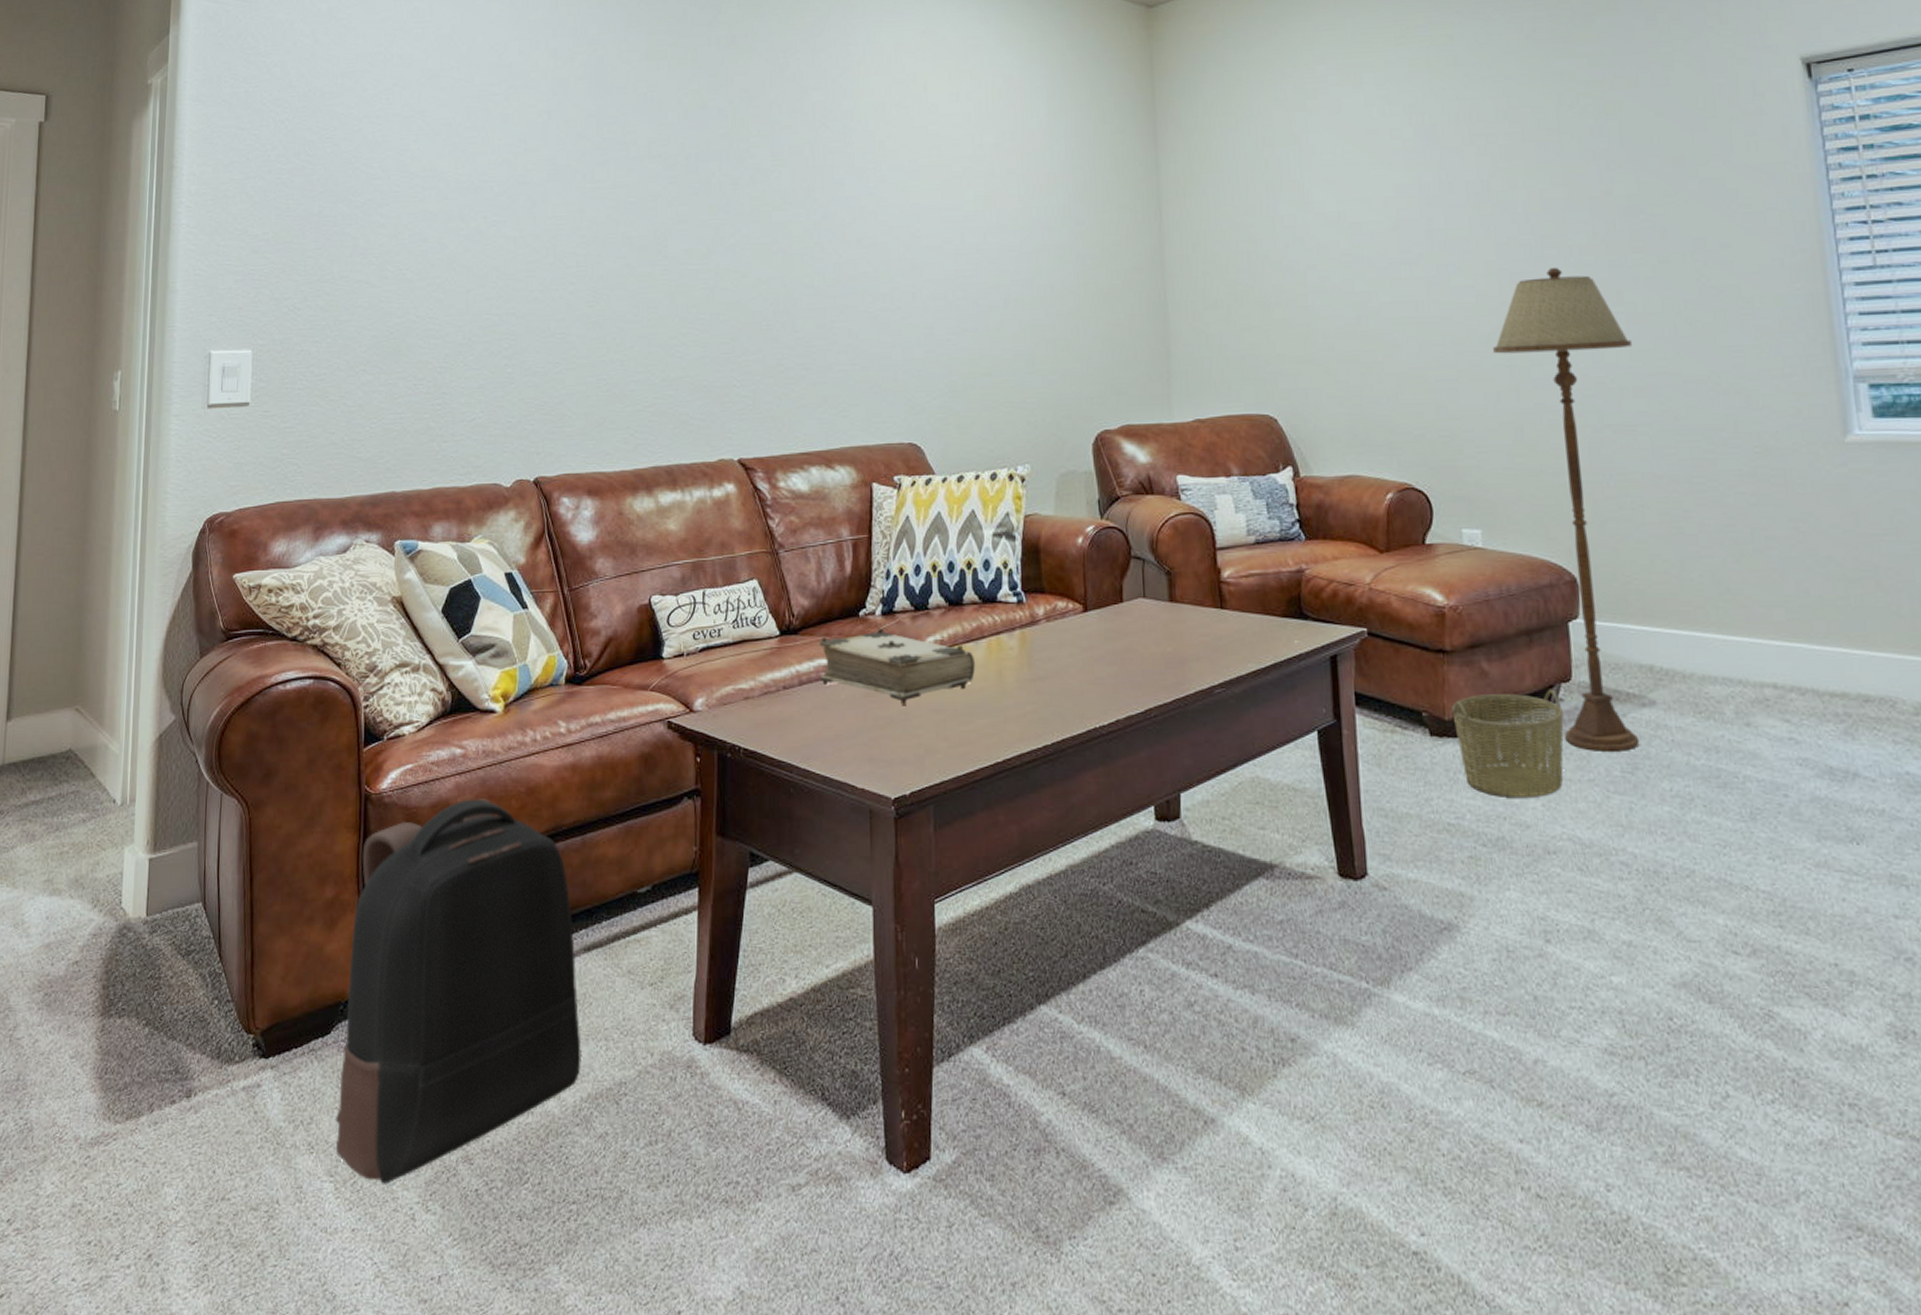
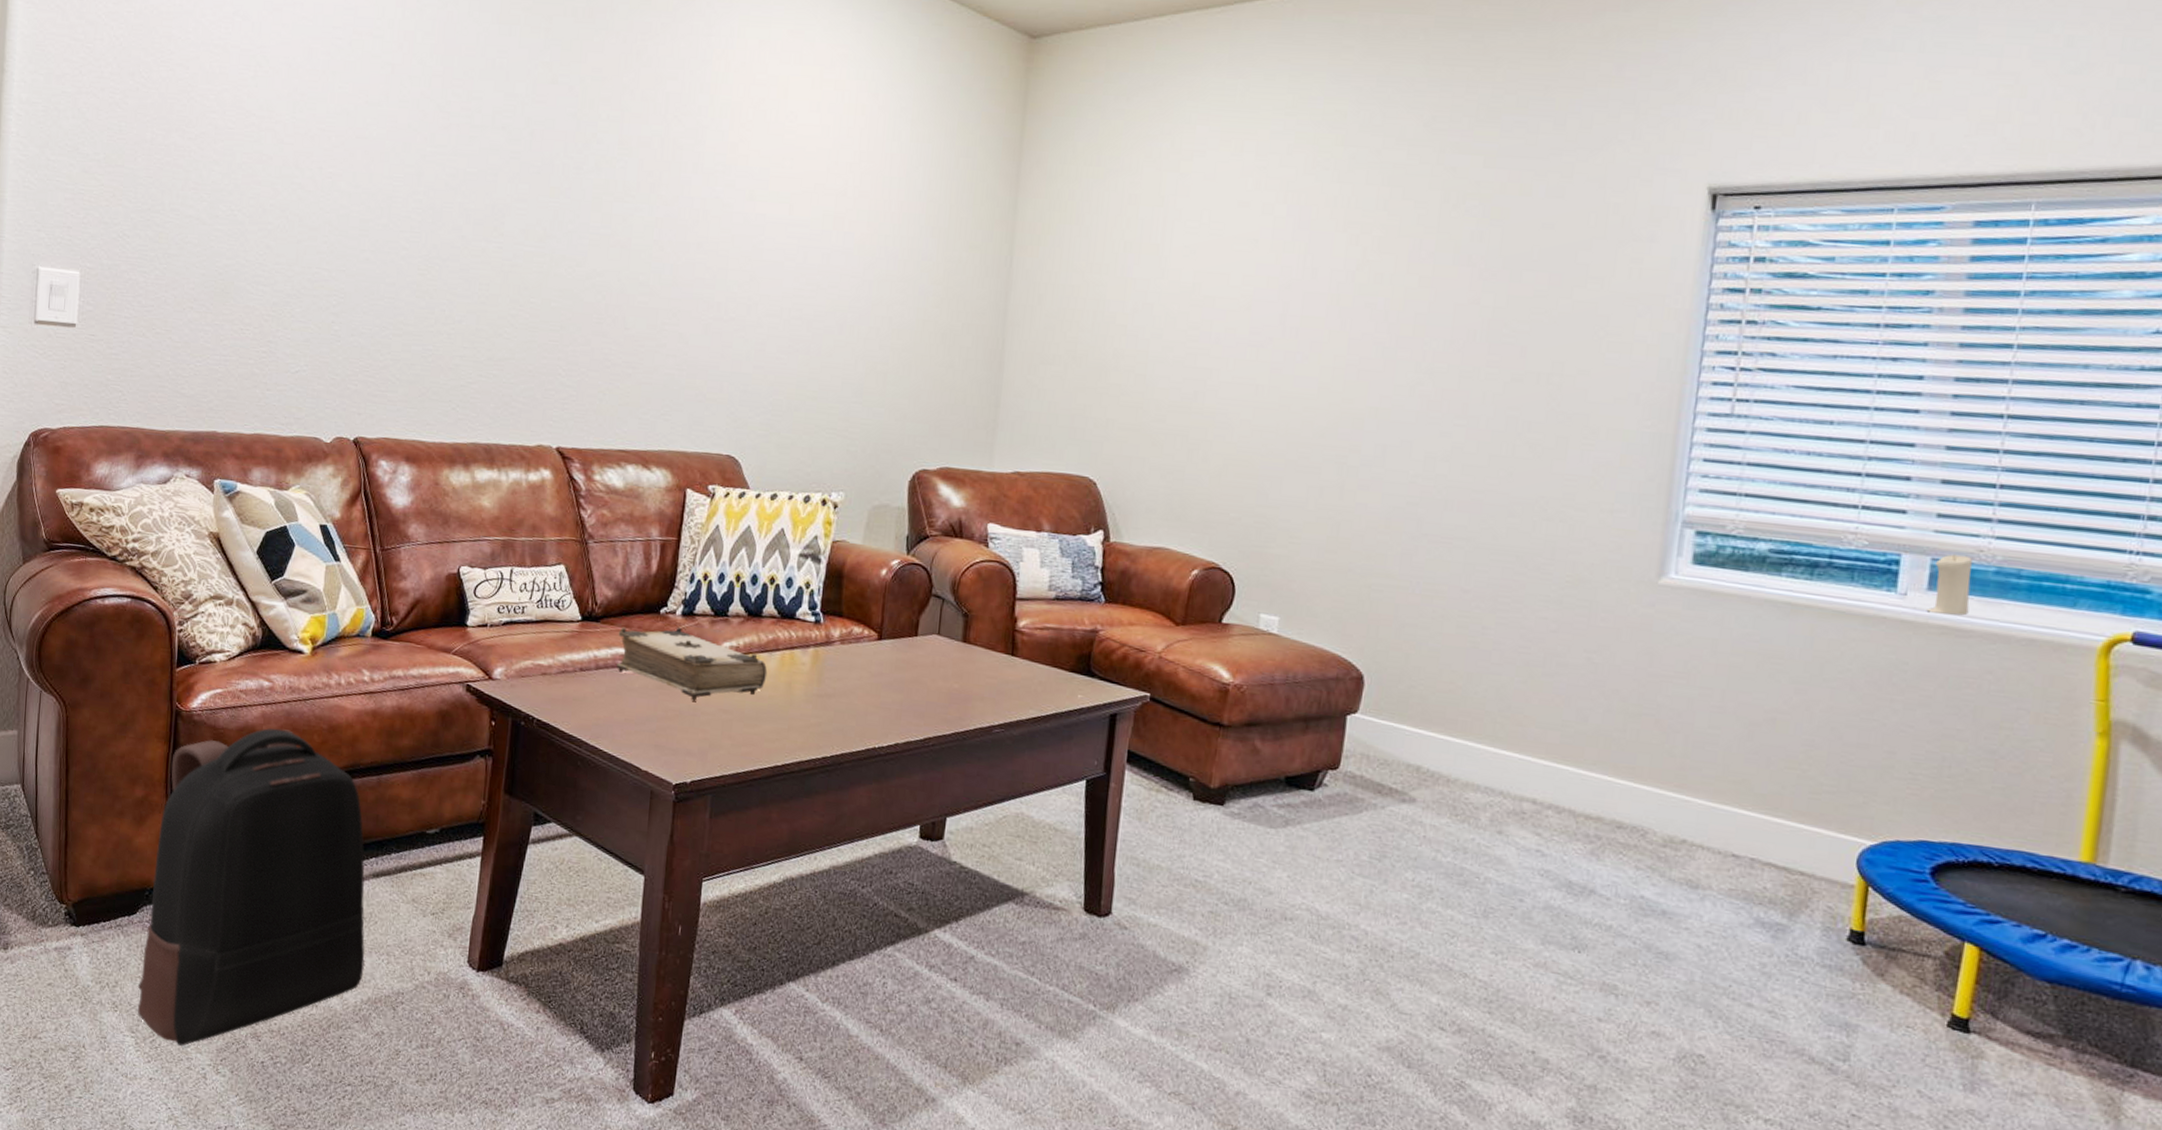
basket: present [1452,689,1564,799] -> none [1218,769,1326,869]
floor lamp: present [1493,268,1639,751] -> none [1322,371,1468,840]

